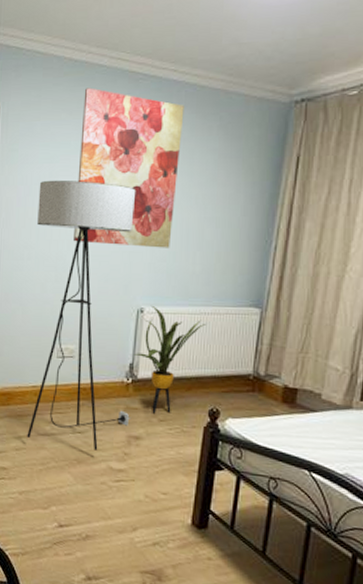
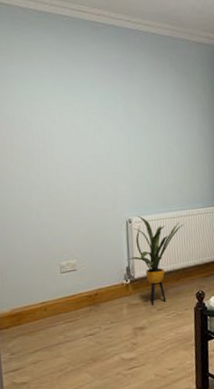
floor lamp: present [27,180,136,451] -> none [21,116,133,351]
wall art: present [74,87,184,248] -> none [52,35,146,170]

